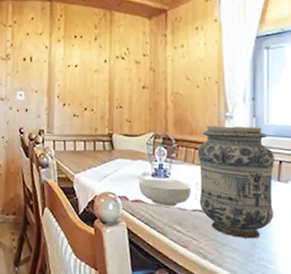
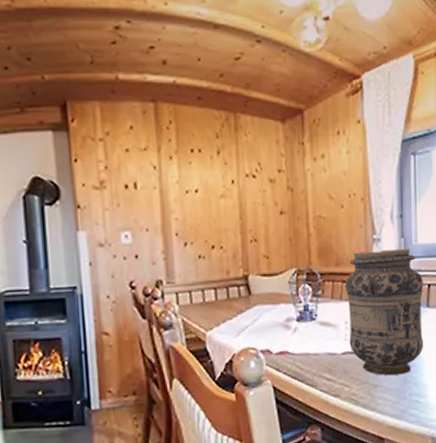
cereal bowl: present [138,178,191,206] -> none [282,323,340,354]

